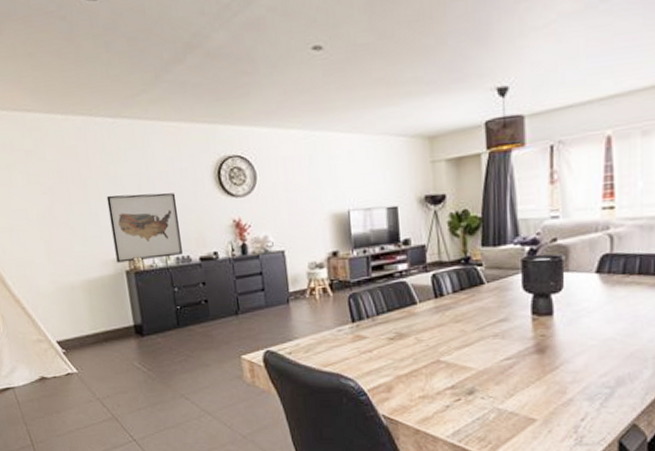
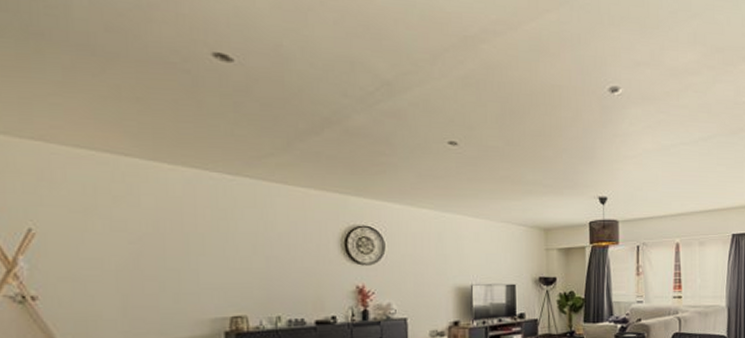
wall art: present [106,193,183,263] -> none [212,252,297,323]

